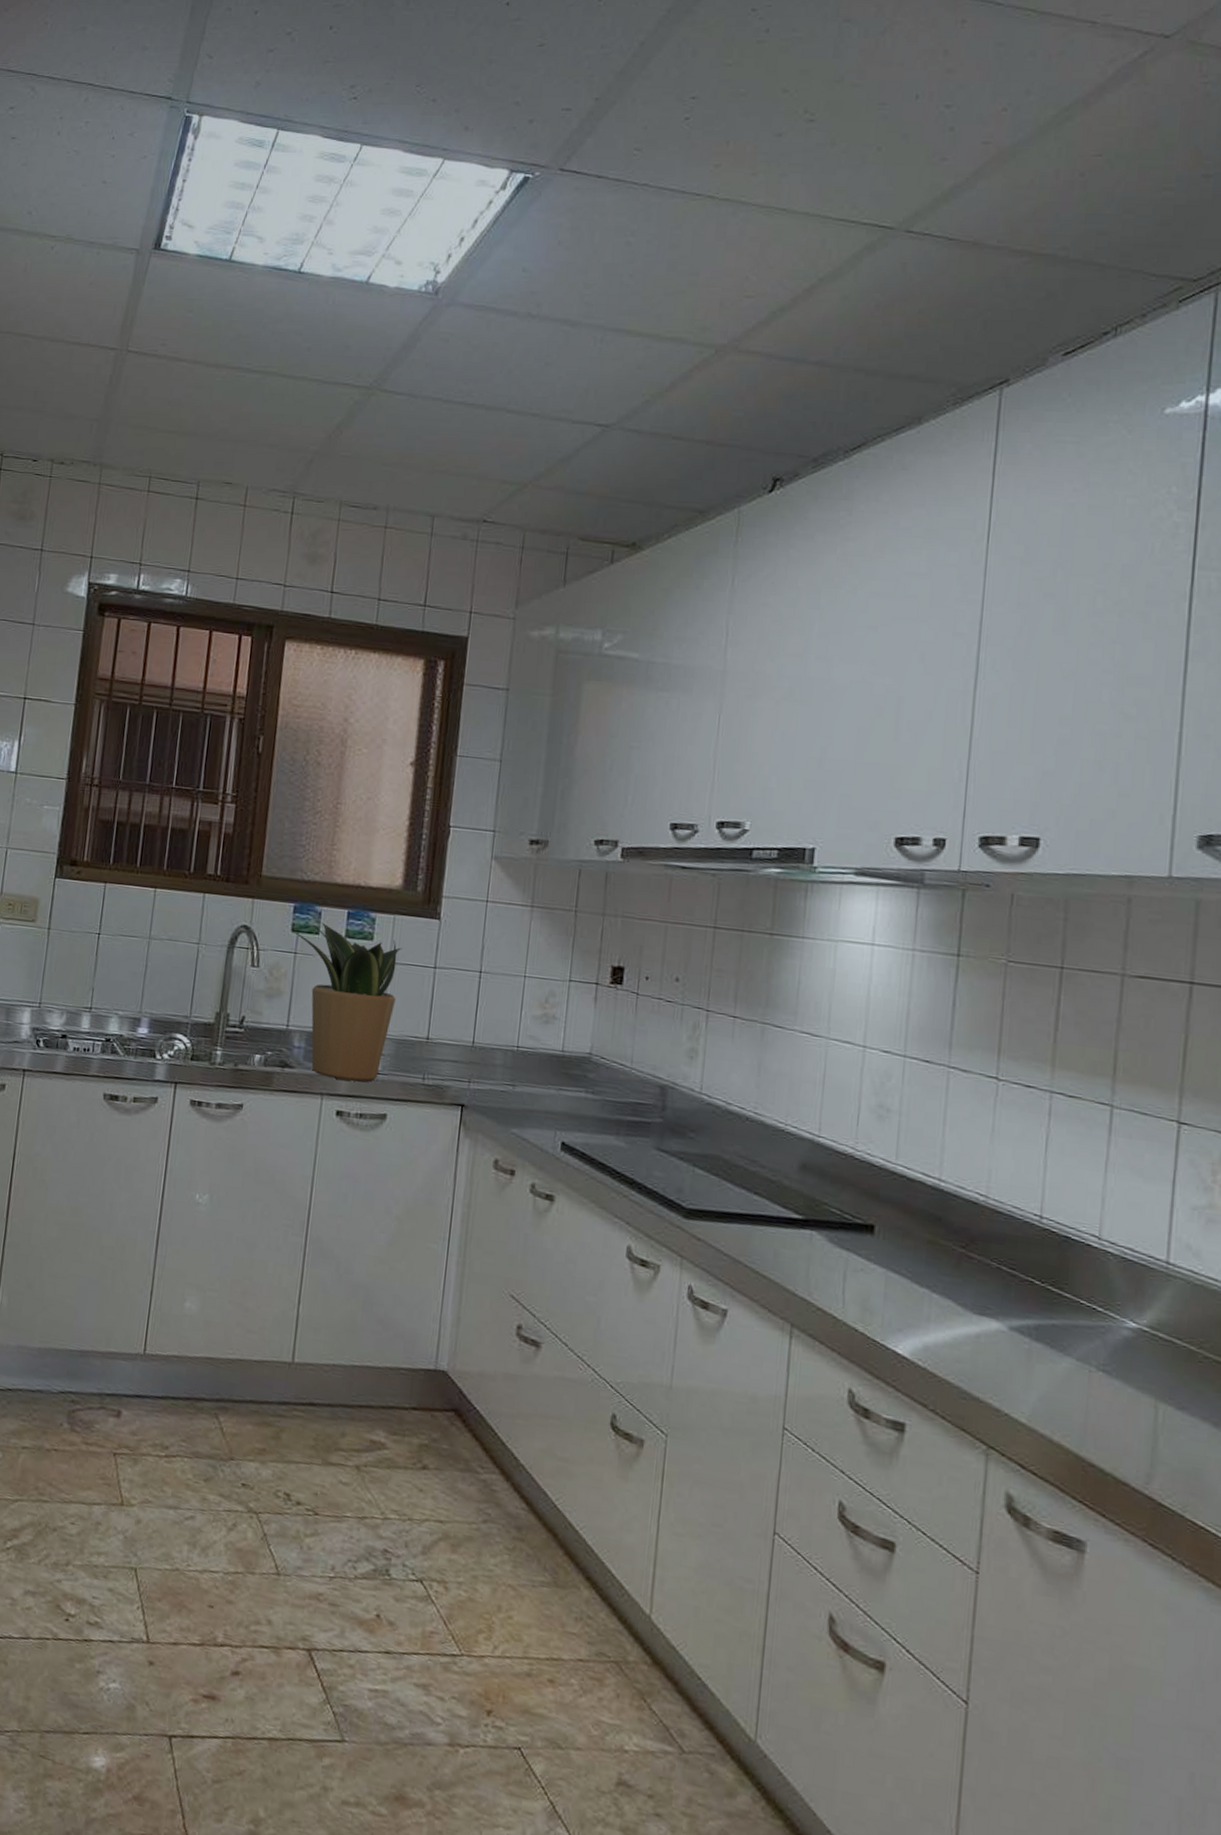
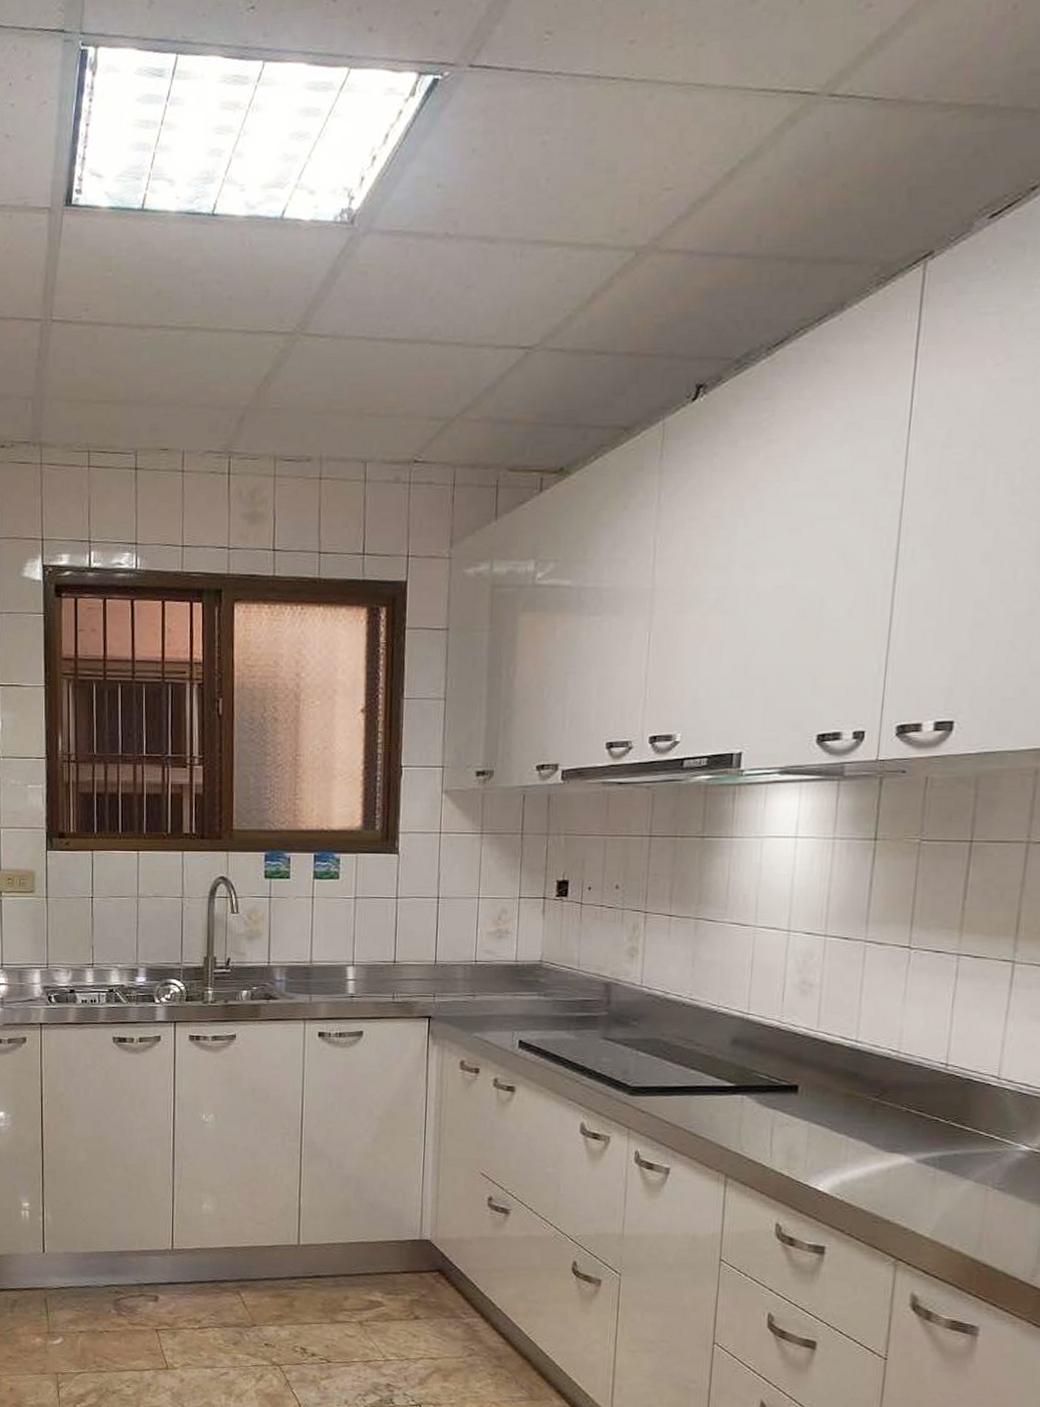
potted plant: present [292,922,402,1082] -> none [266,867,366,1006]

